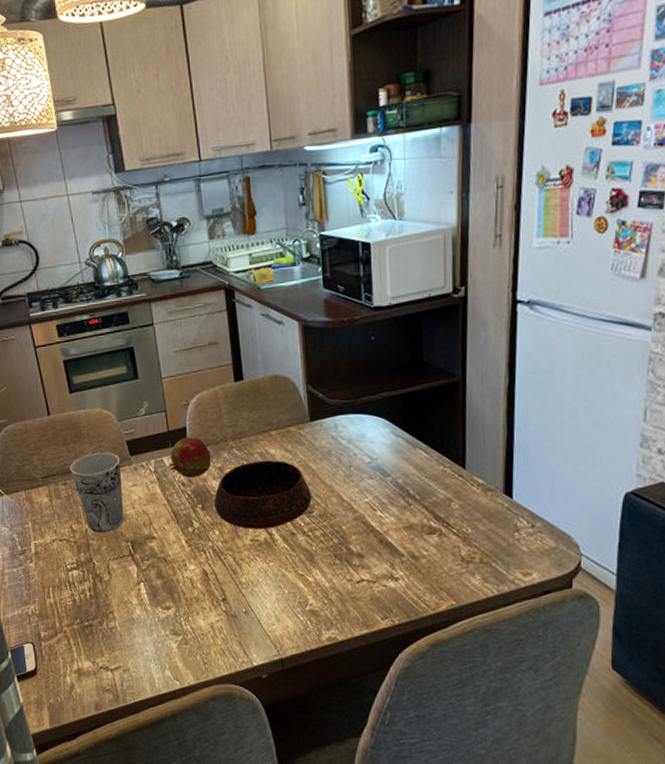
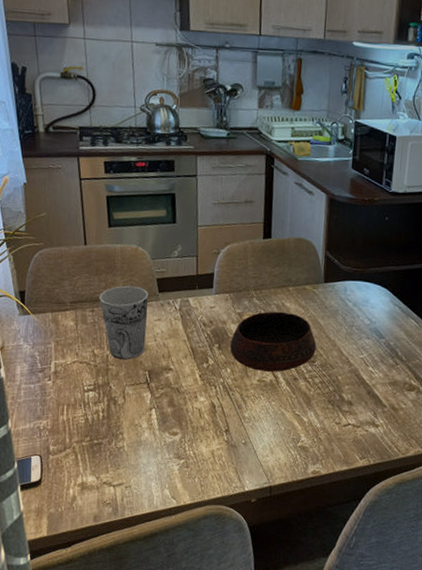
fruit: present [167,437,212,478] -> none [192,282,233,320]

